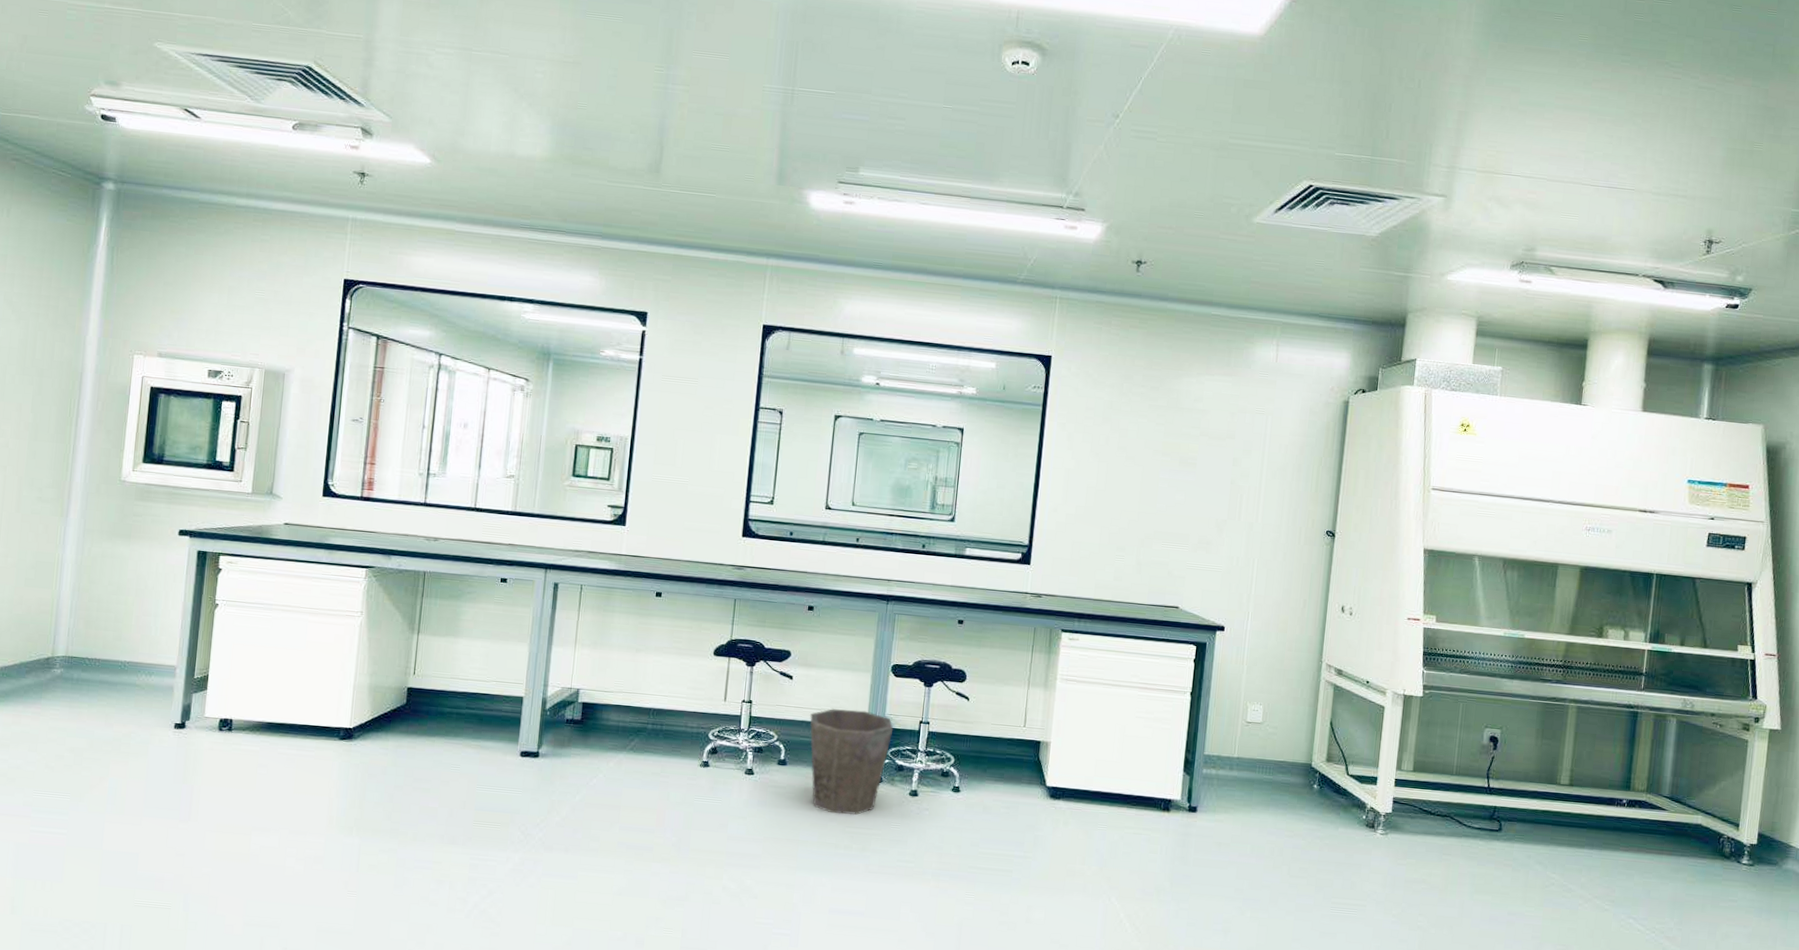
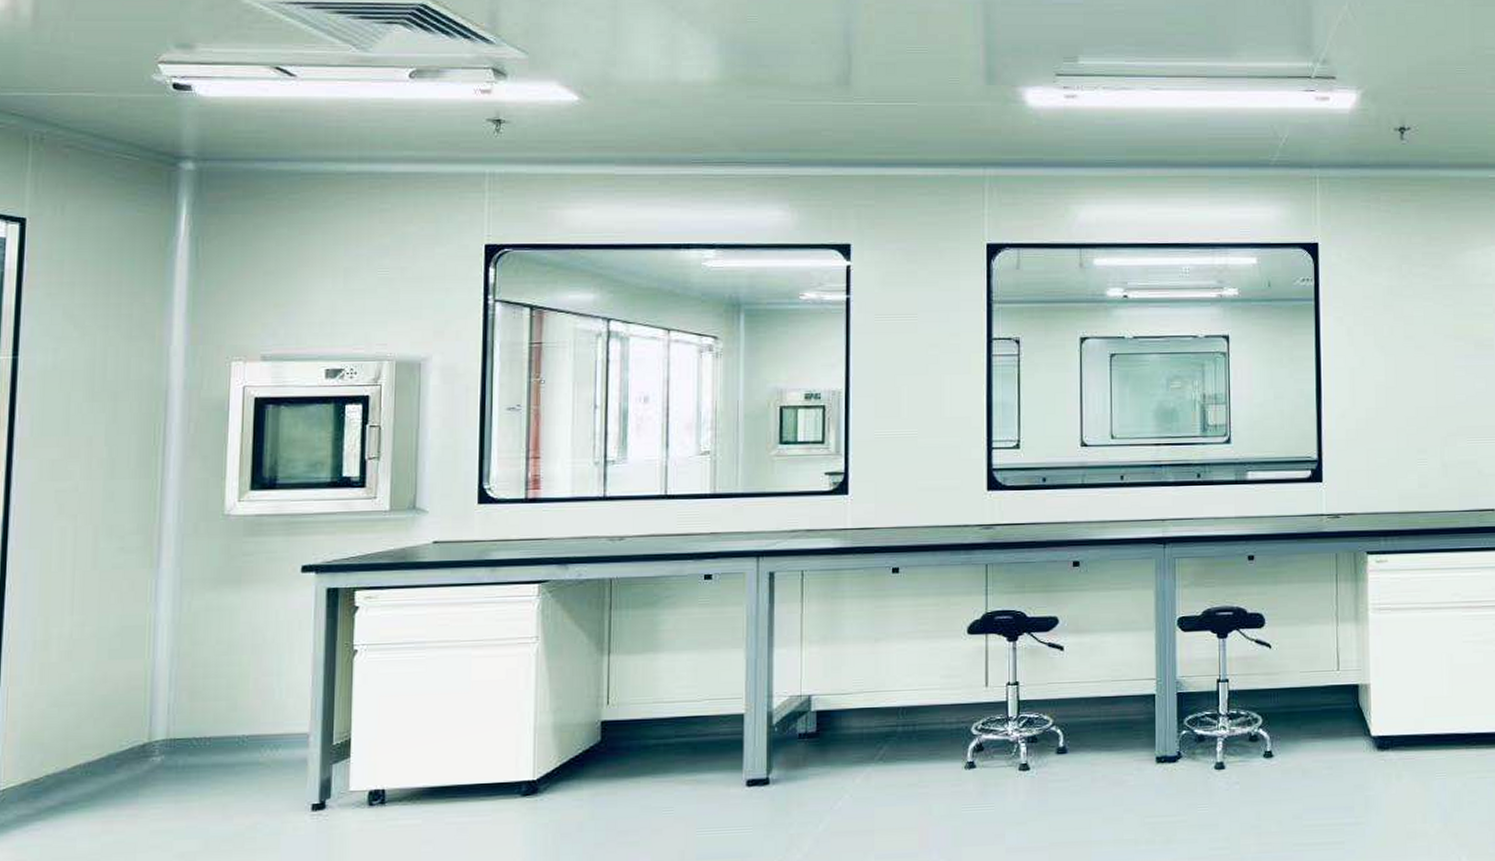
waste bin: present [810,708,894,815] -> none [1089,676,1188,804]

